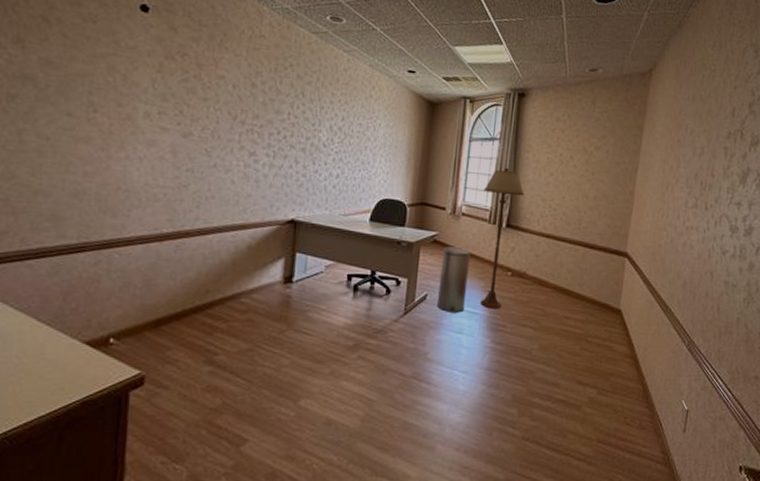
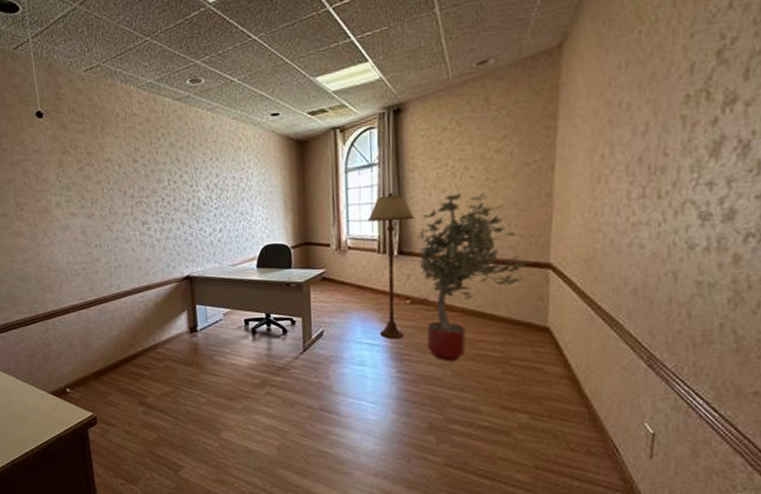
pedal bin: present [437,245,470,314] -> none [333,281,365,347]
potted tree: none [520,178,610,335] -> present [417,192,528,362]

